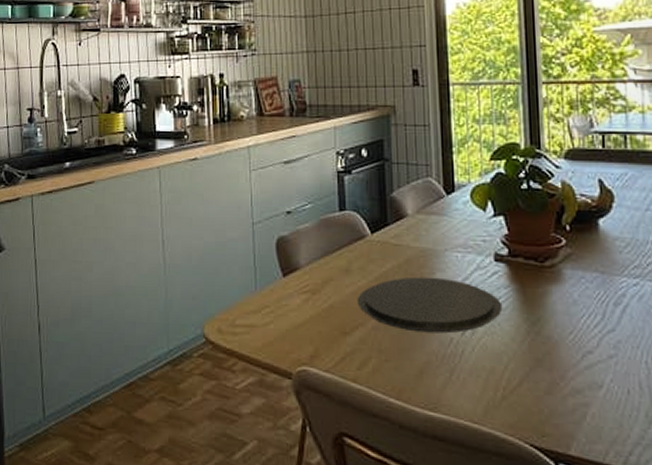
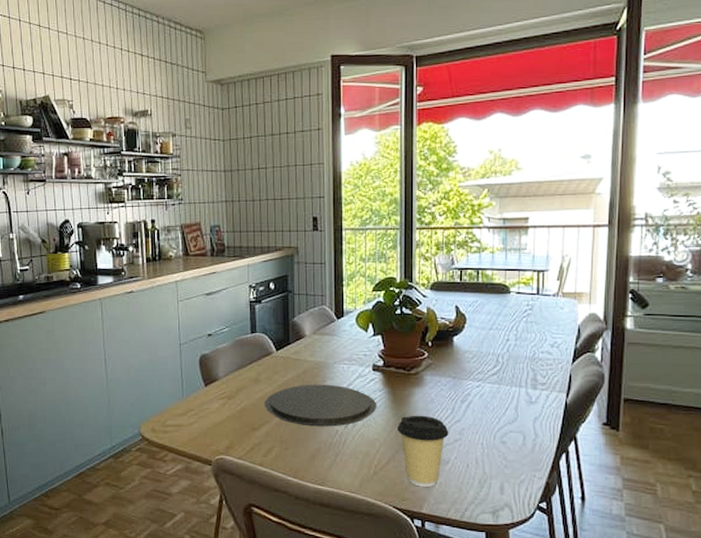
coffee cup: none [529,320,600,420] -> present [396,415,449,487]

